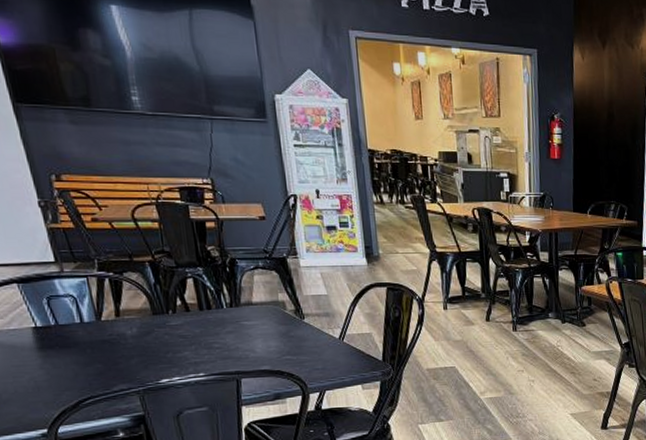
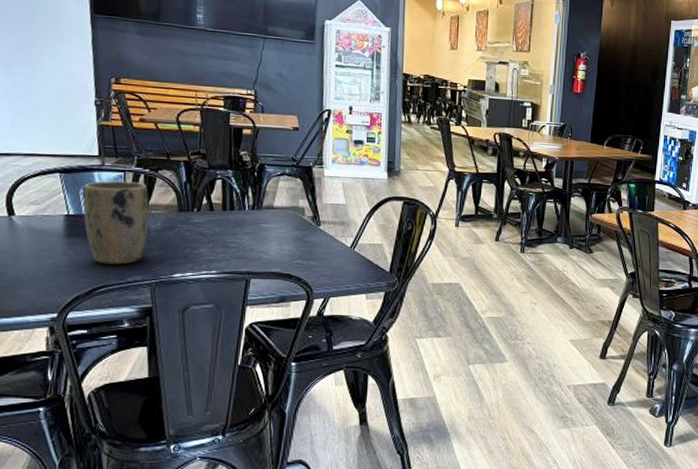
plant pot: none [46,287,125,376] -> present [83,181,149,265]

